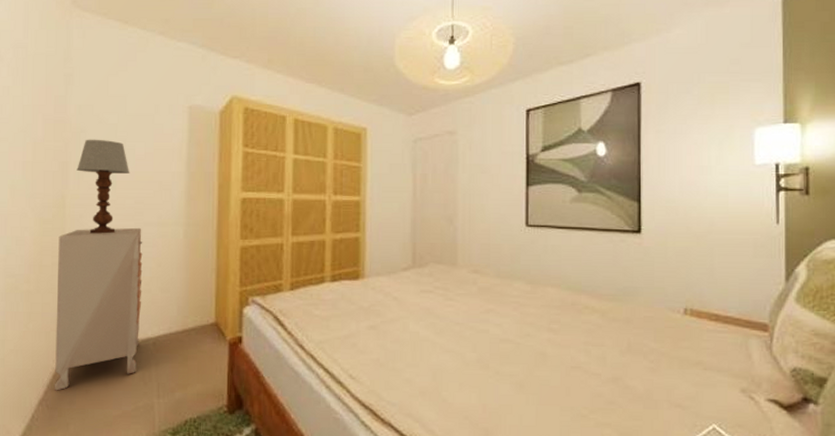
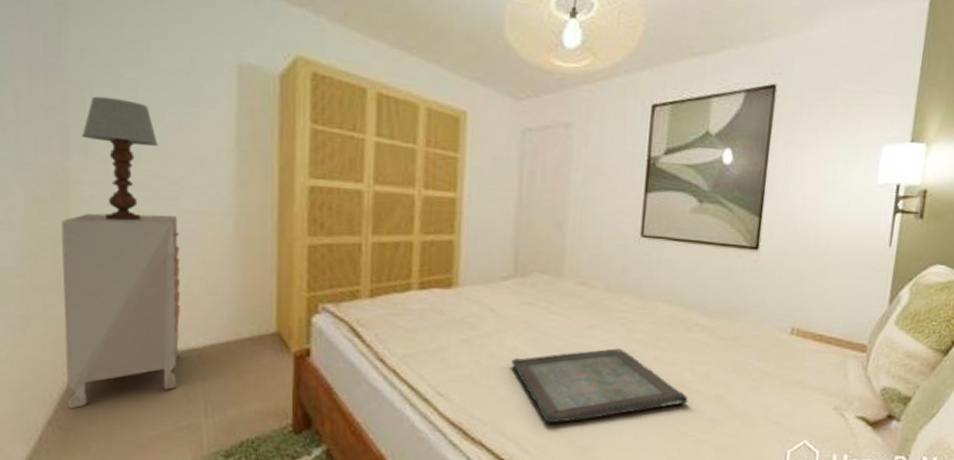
serving tray: none [414,332,586,405] -> present [511,348,688,423]

